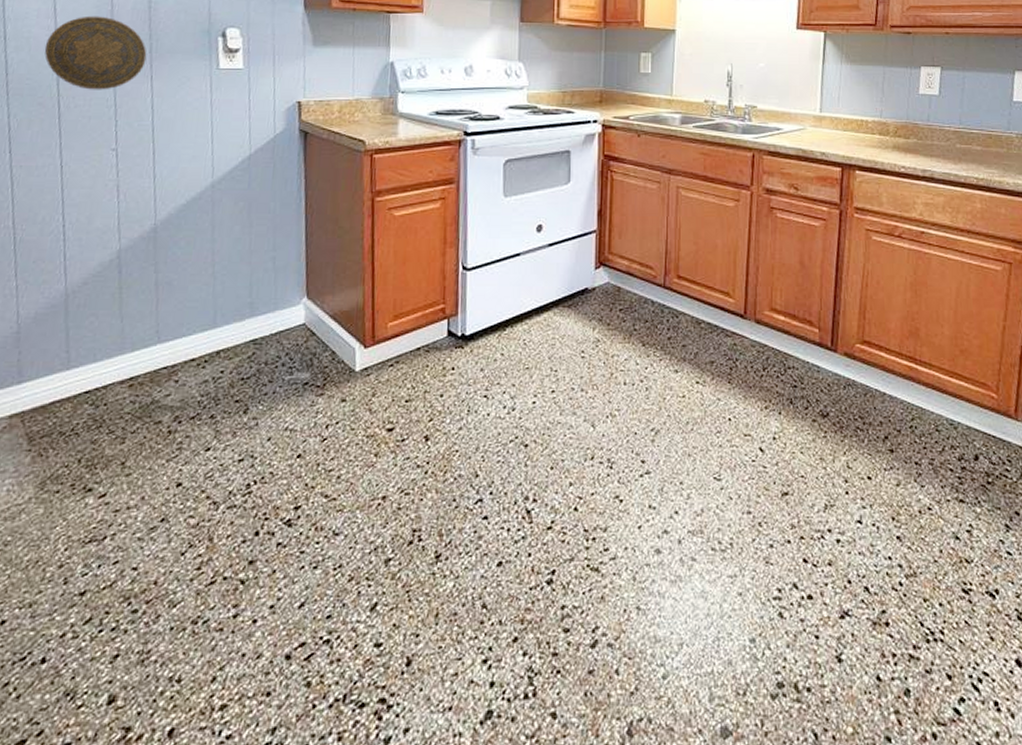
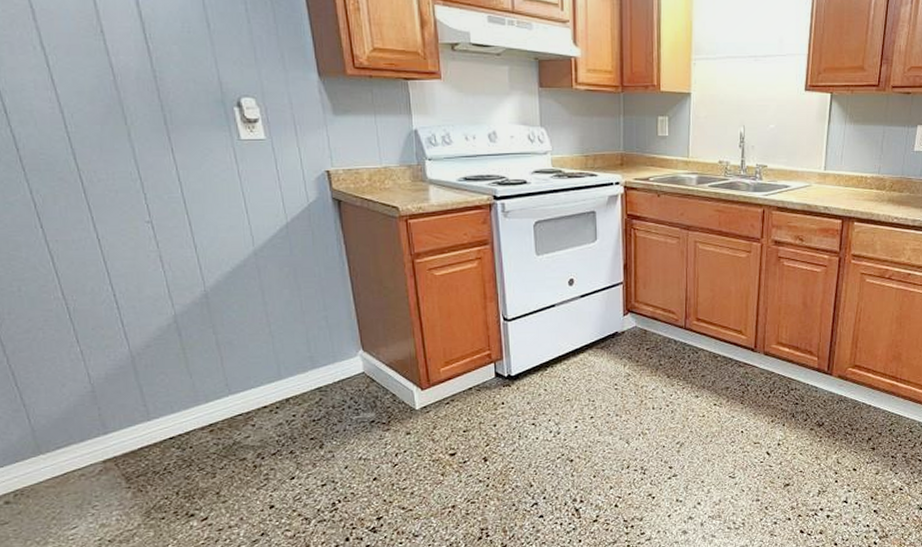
decorative plate: present [44,16,147,90] -> none [51,86,163,164]

